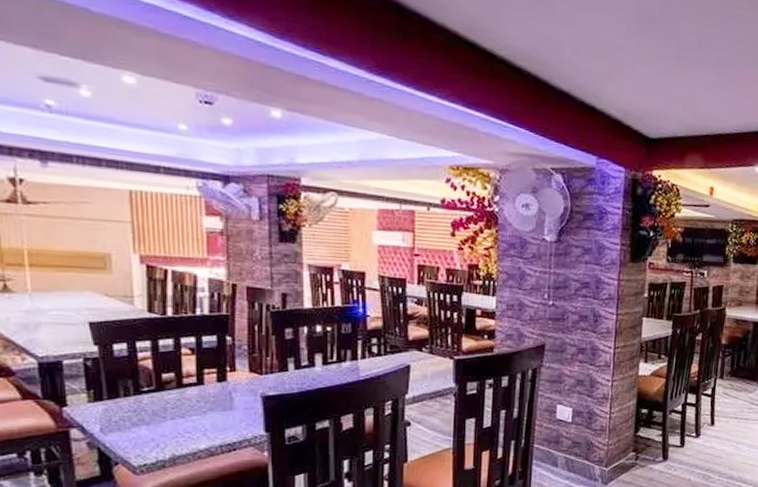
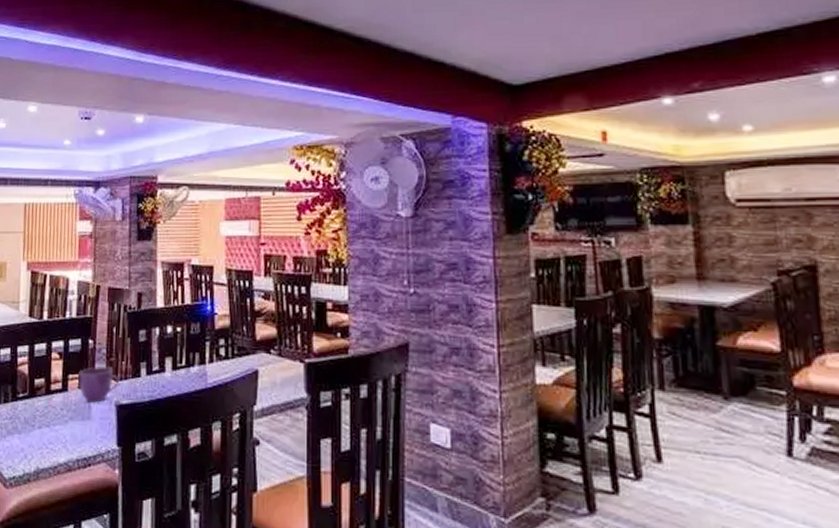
cup: none [216,362,264,395] -> present [78,366,119,403]

